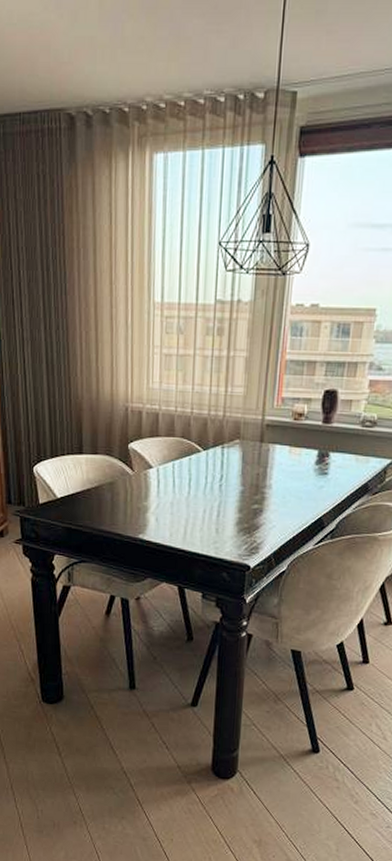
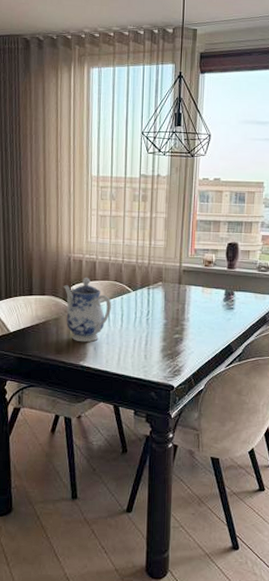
teapot: none [119,433,178,512] -> present [63,278,112,343]

